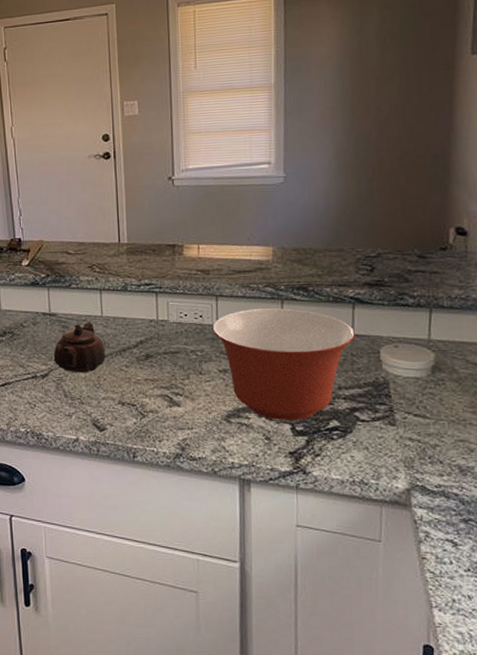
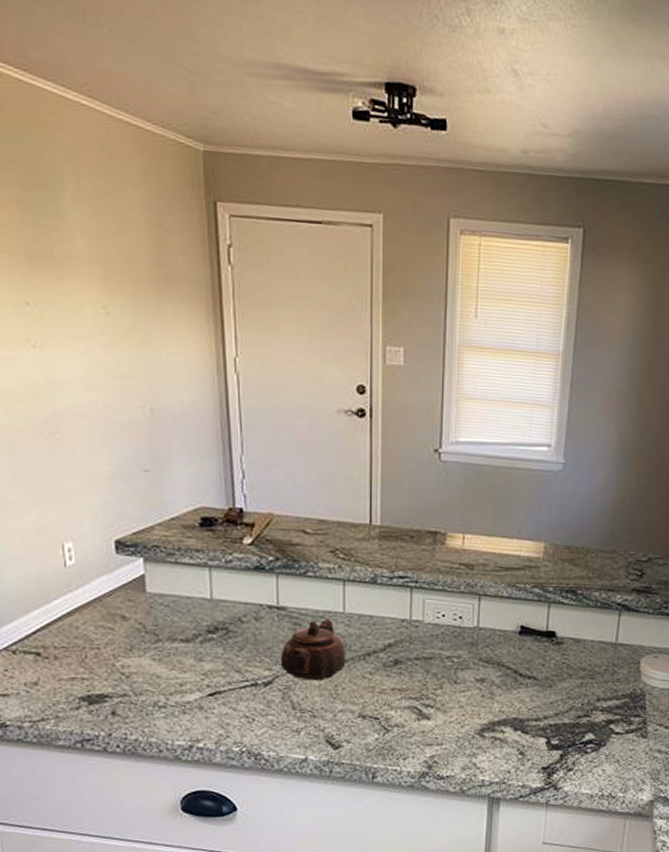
mixing bowl: present [212,308,355,421] -> none [472,612,618,735]

